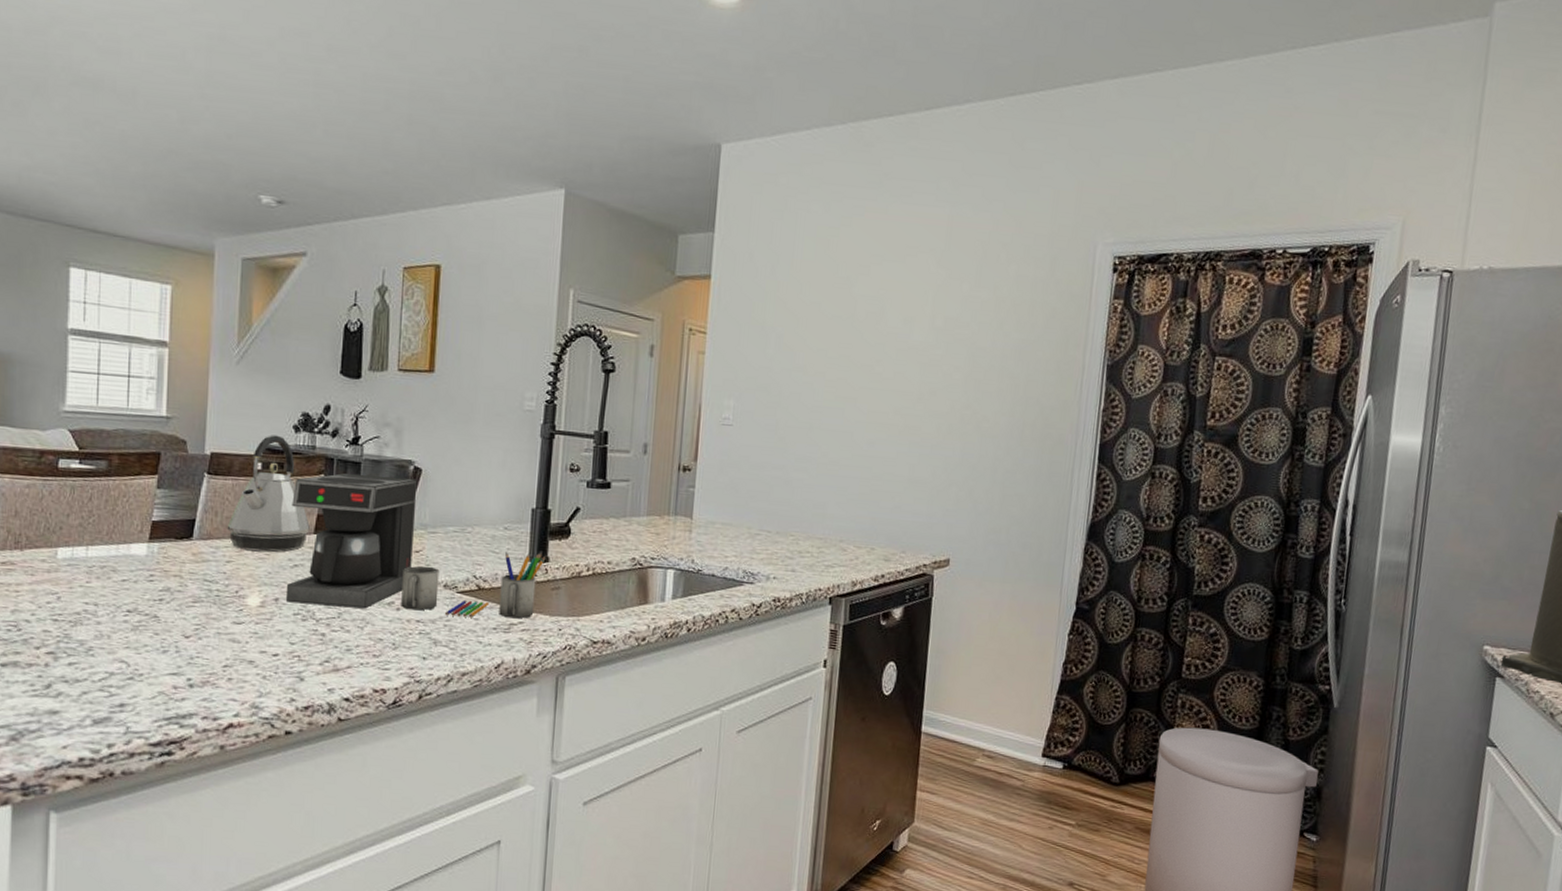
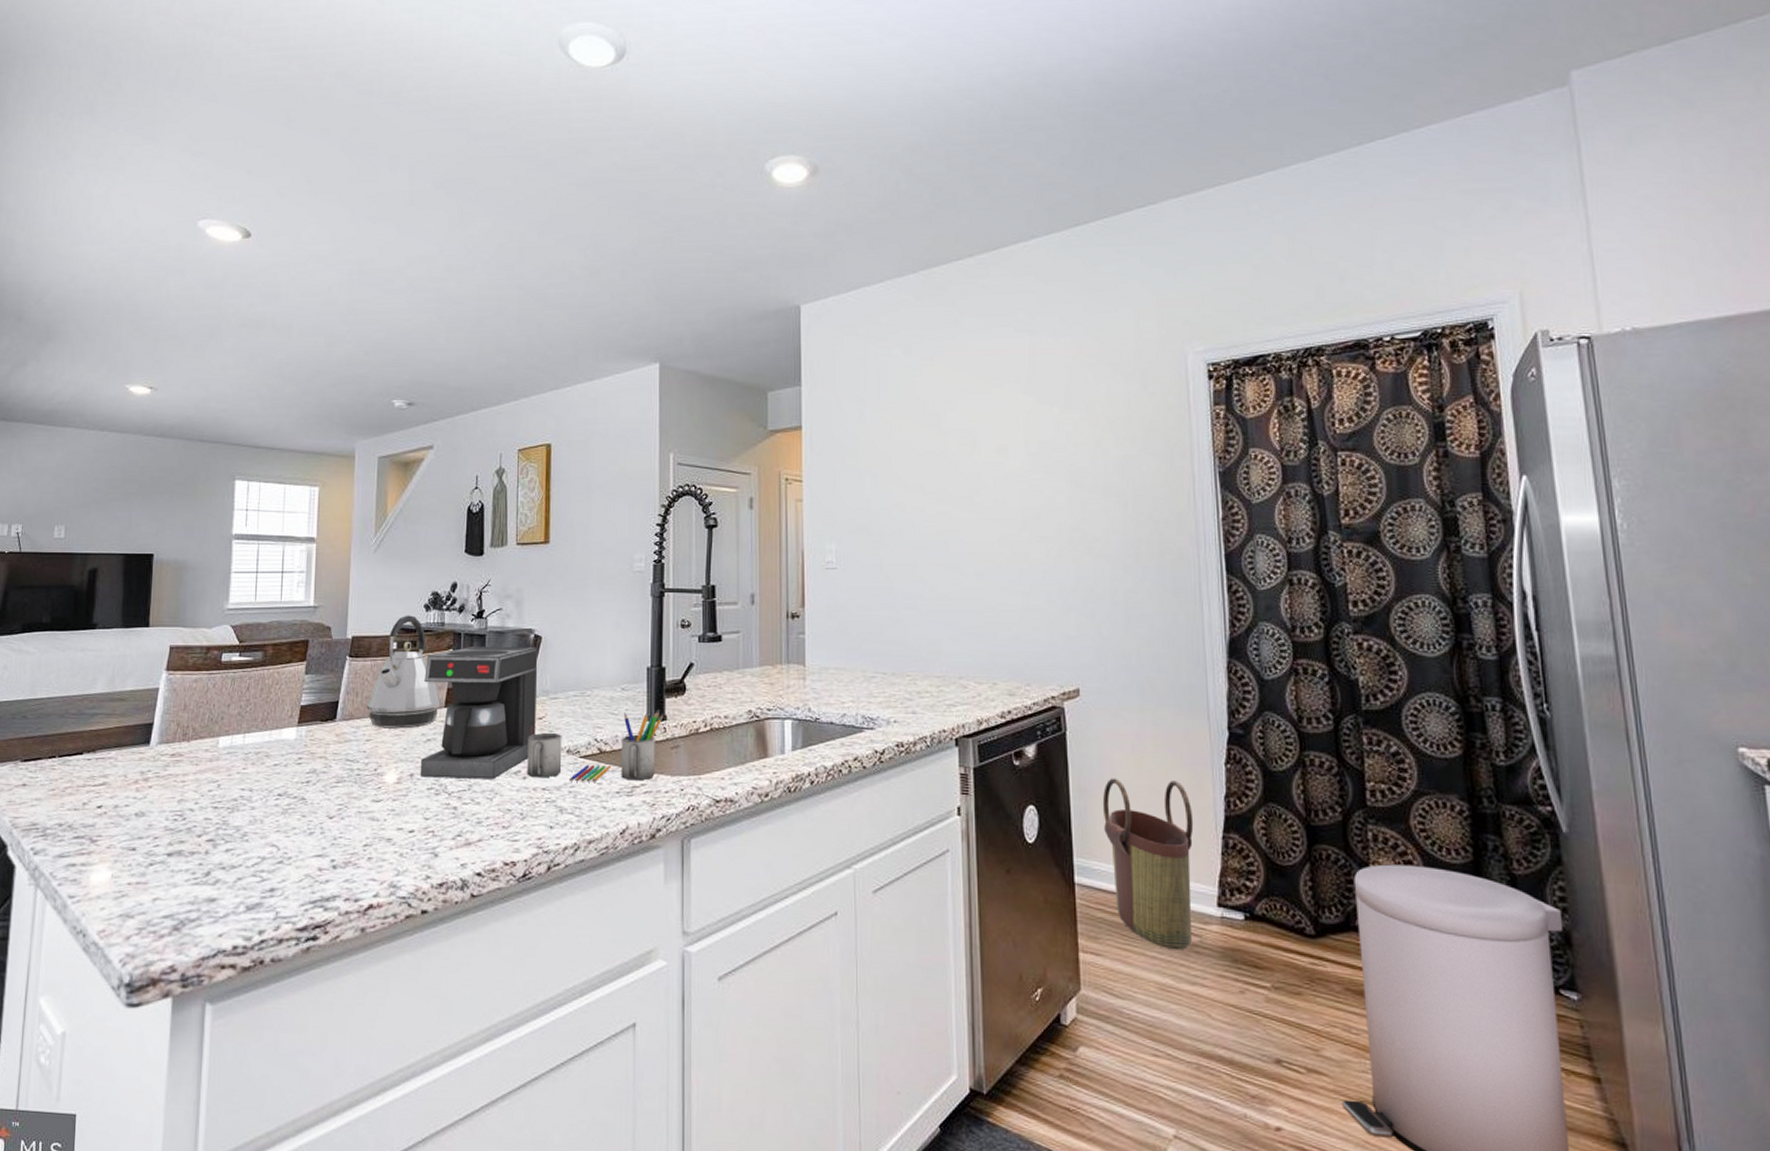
shopping bag: none [954,641,1034,792] -> present [1102,778,1194,950]

